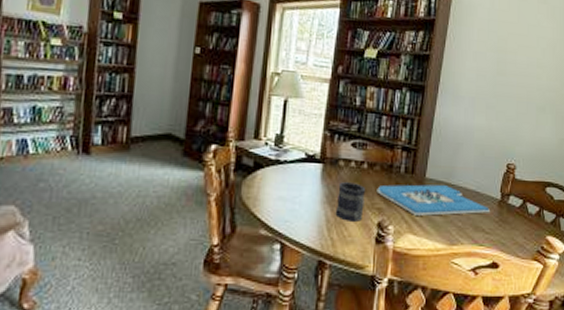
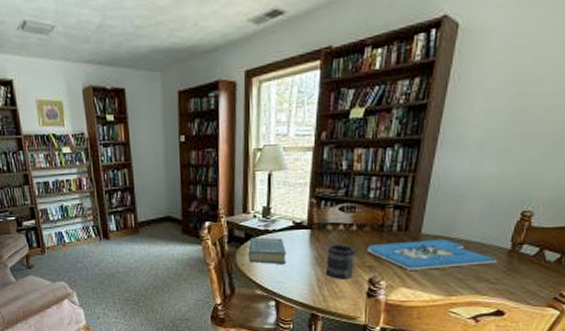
hardback book: none [254,167,297,200] -> present [248,237,286,264]

